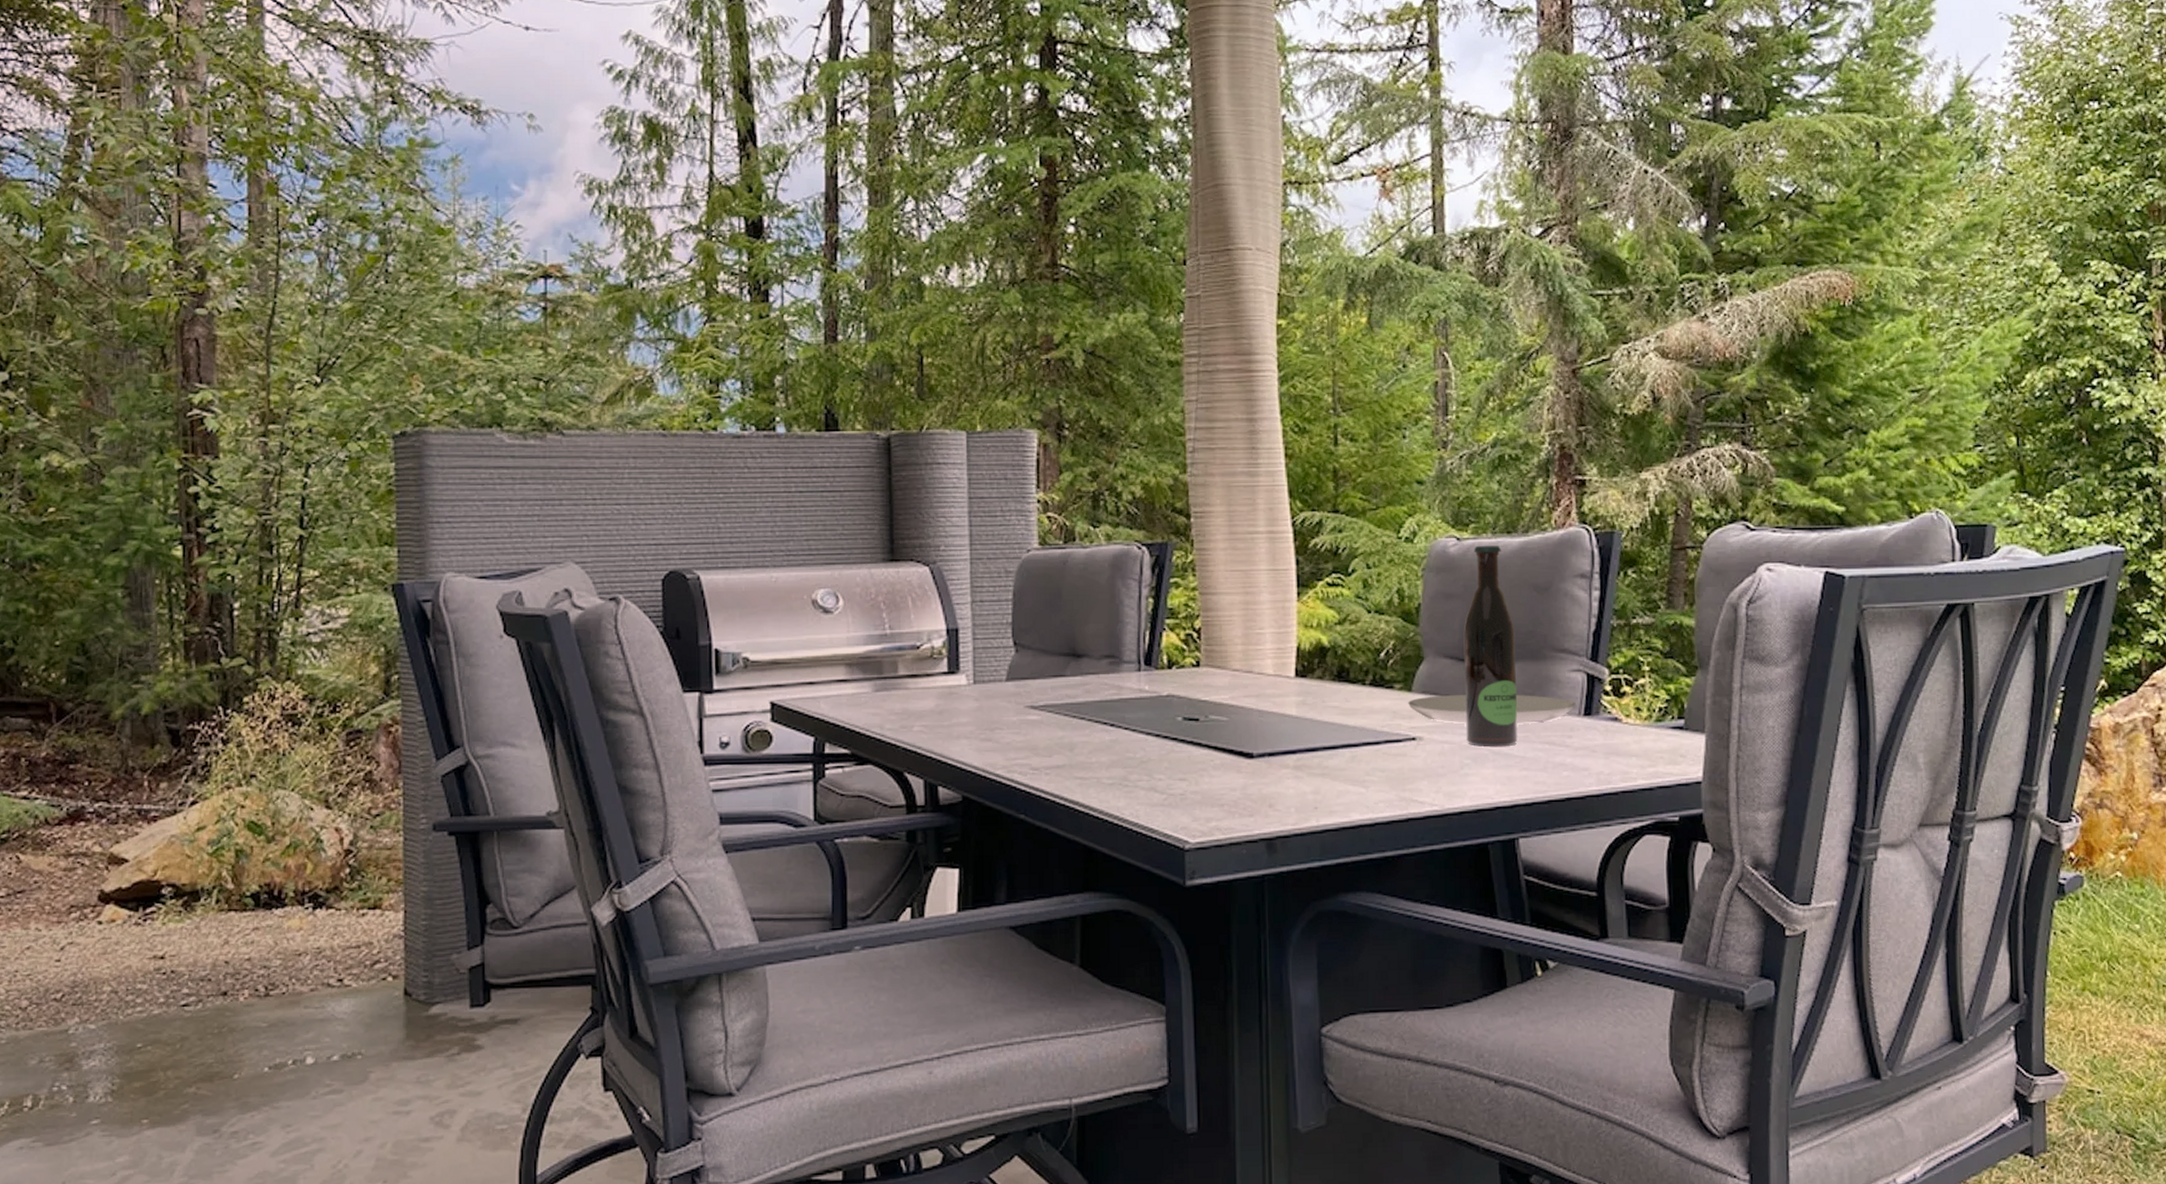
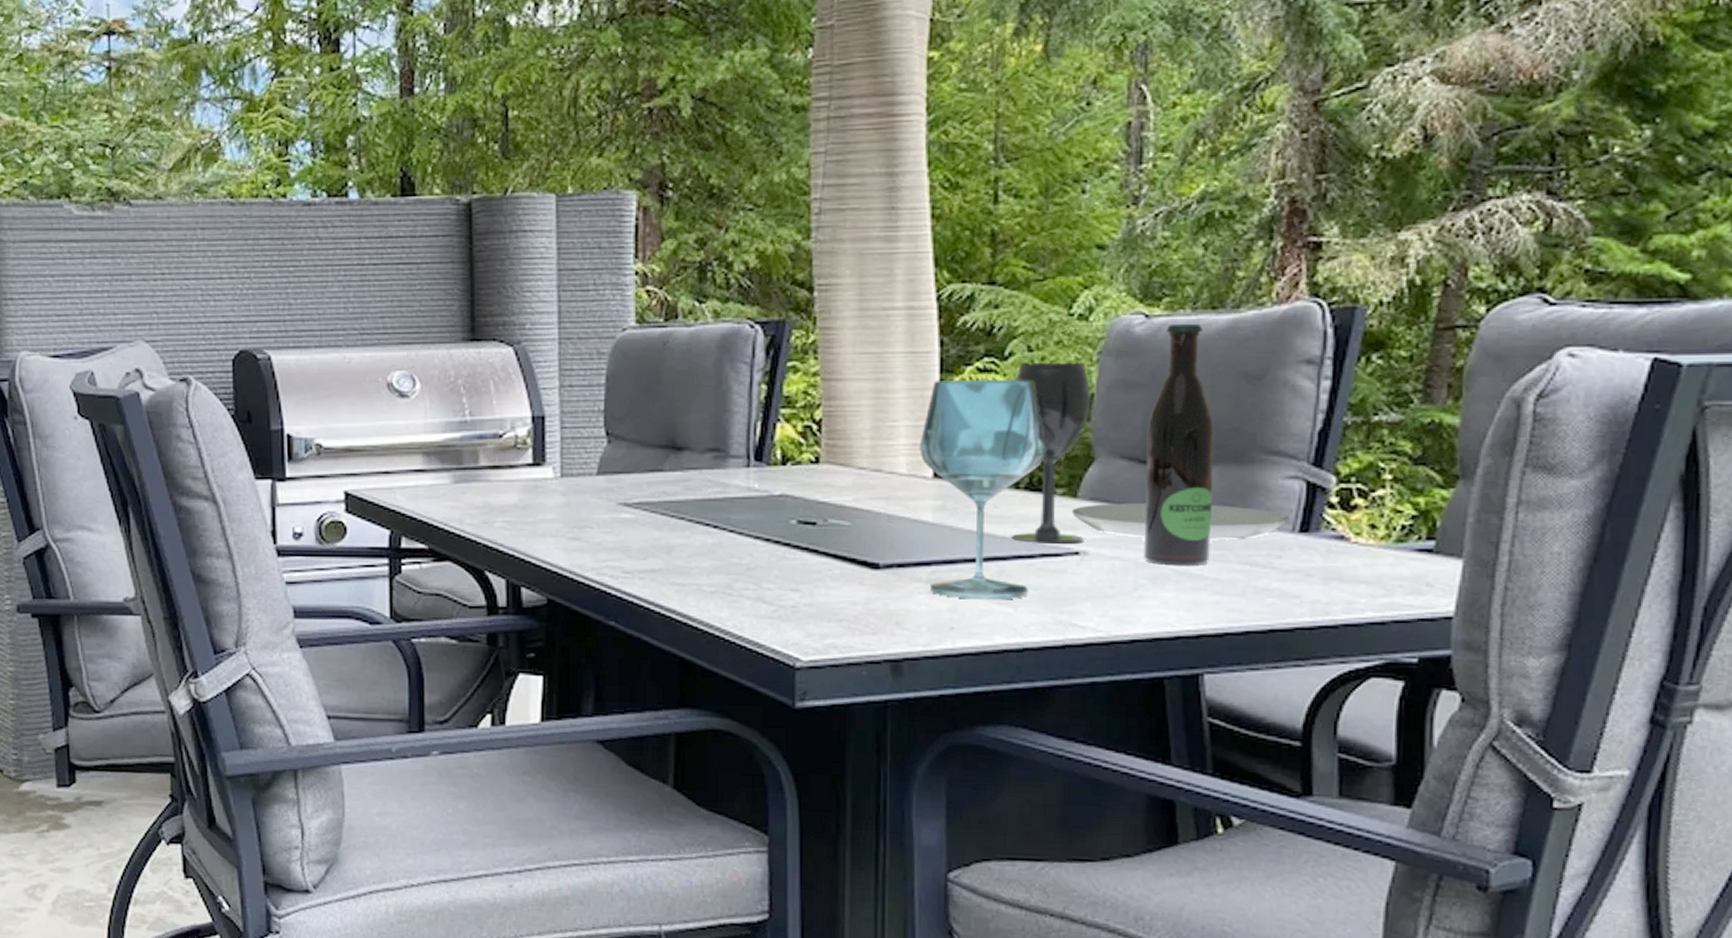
wine glass: none [1283,592,1386,782] -> present [919,380,1047,600]
wine glass: none [1358,577,1419,731] -> present [1011,362,1091,544]

